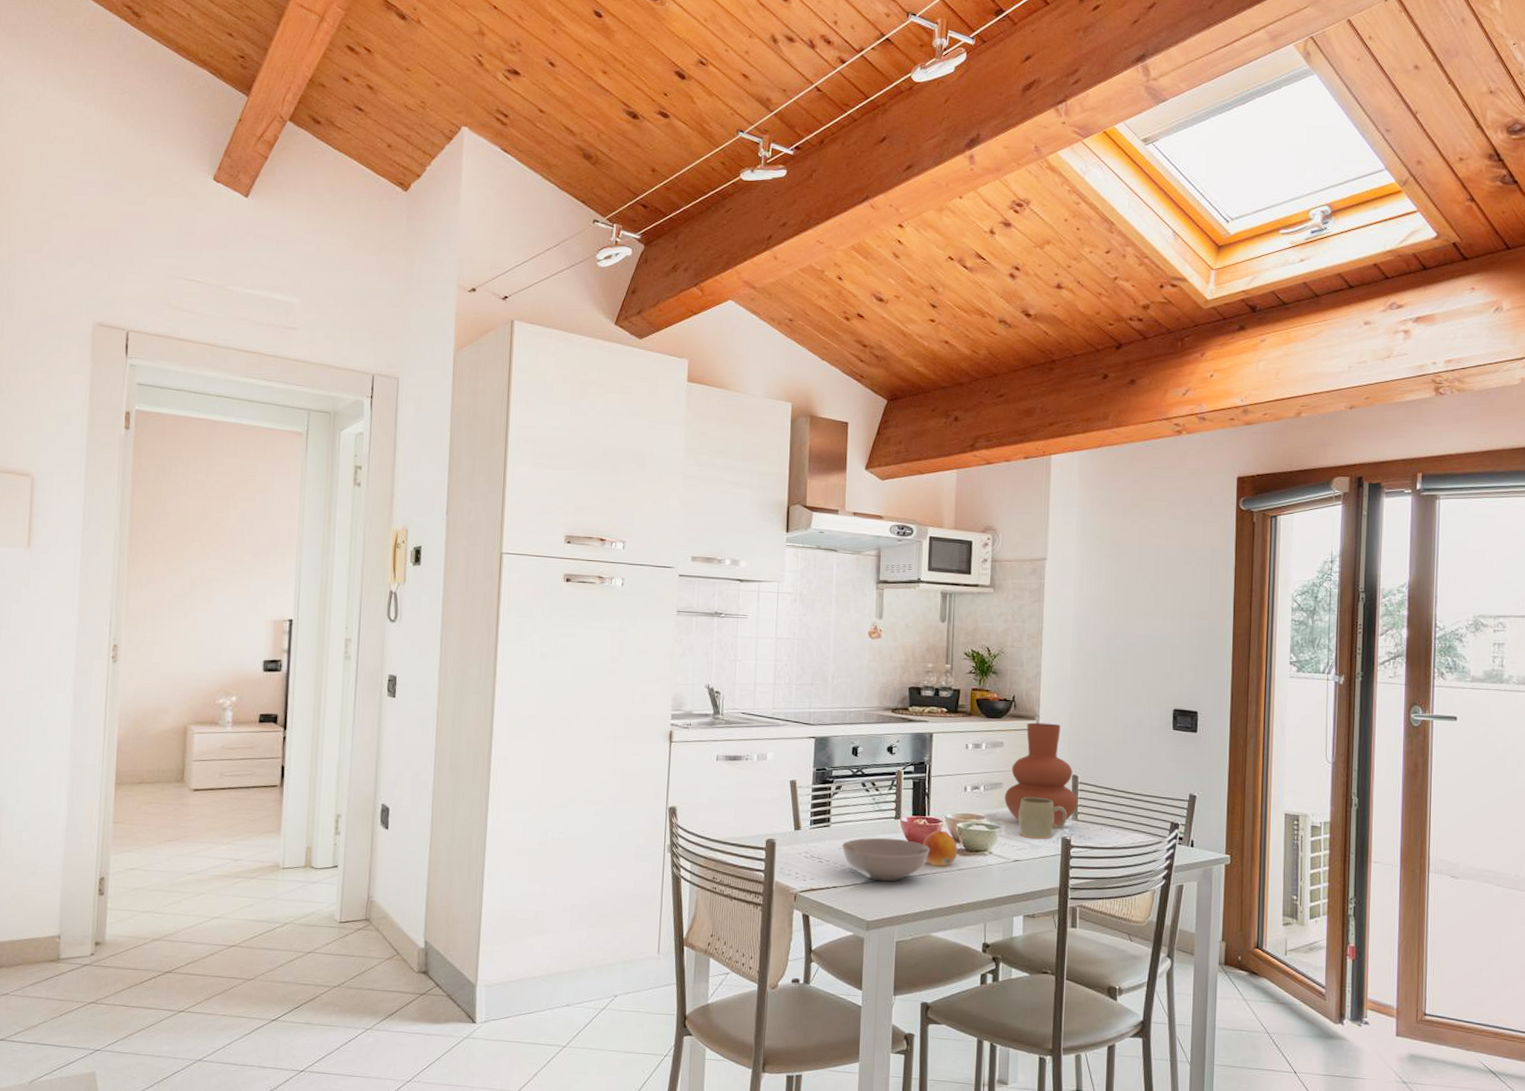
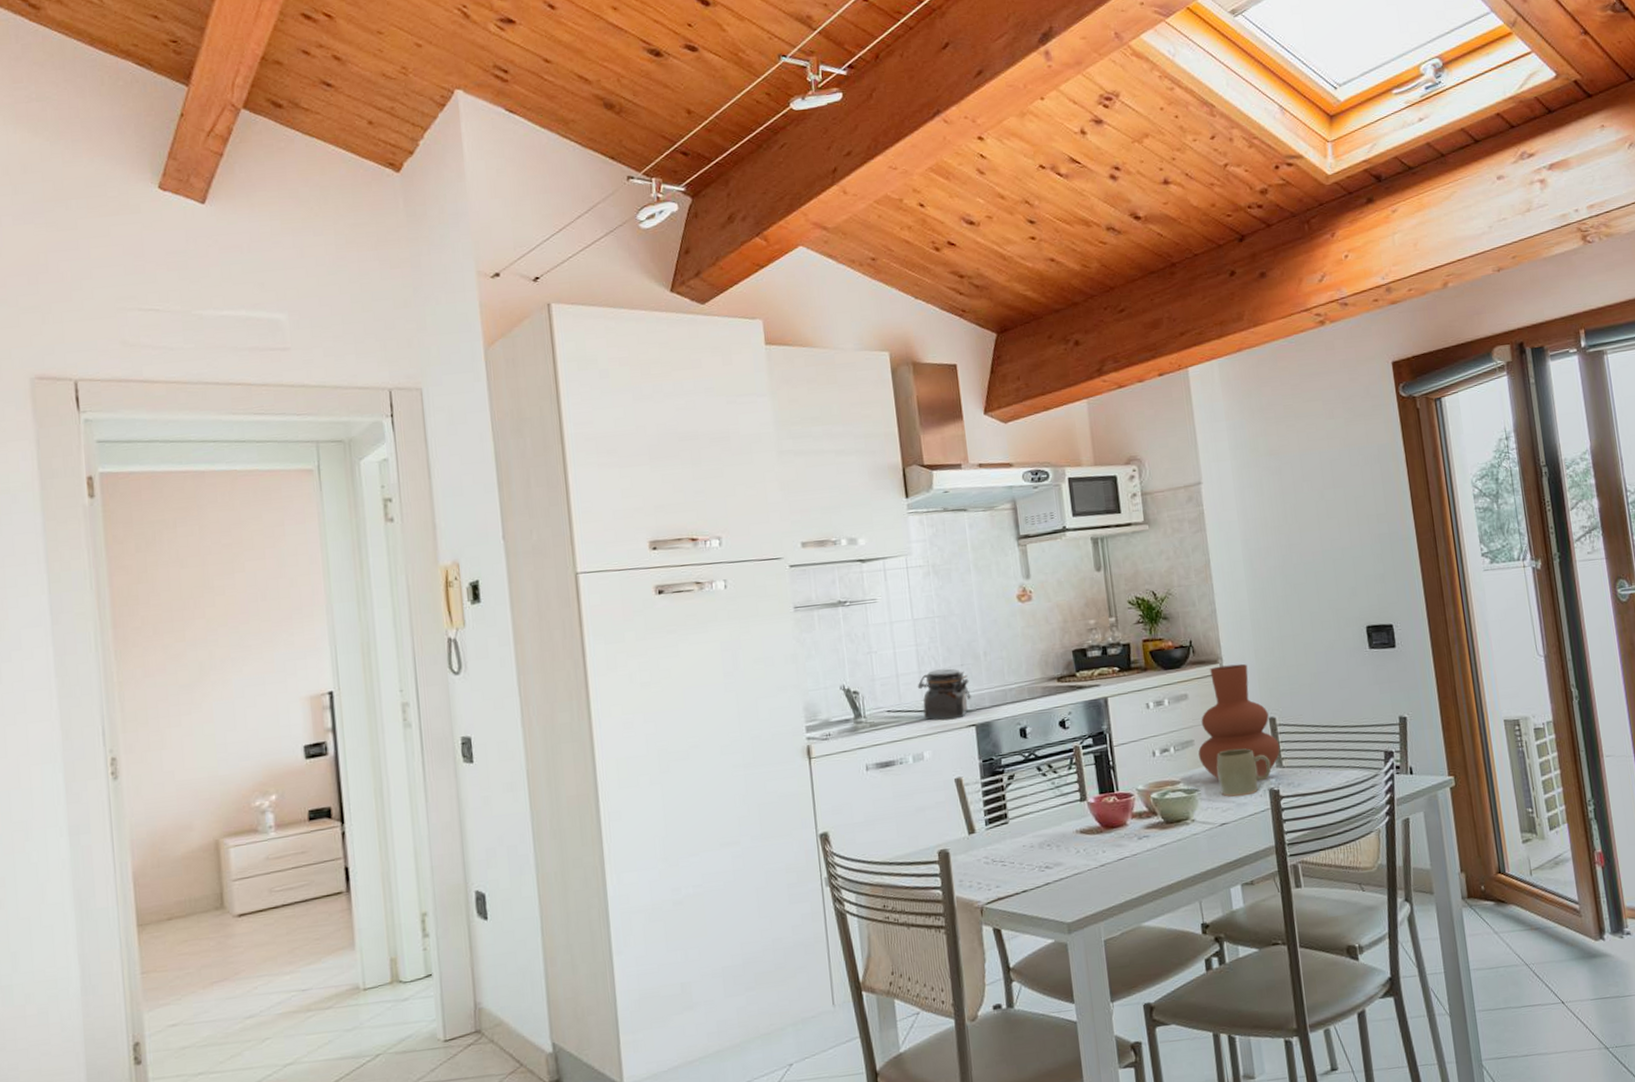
jar: none [770,684,816,730] -> present [917,669,971,721]
bowl: present [841,837,930,882] -> none [1025,822,1126,876]
fruit: present [922,830,958,866] -> none [1115,805,1157,847]

